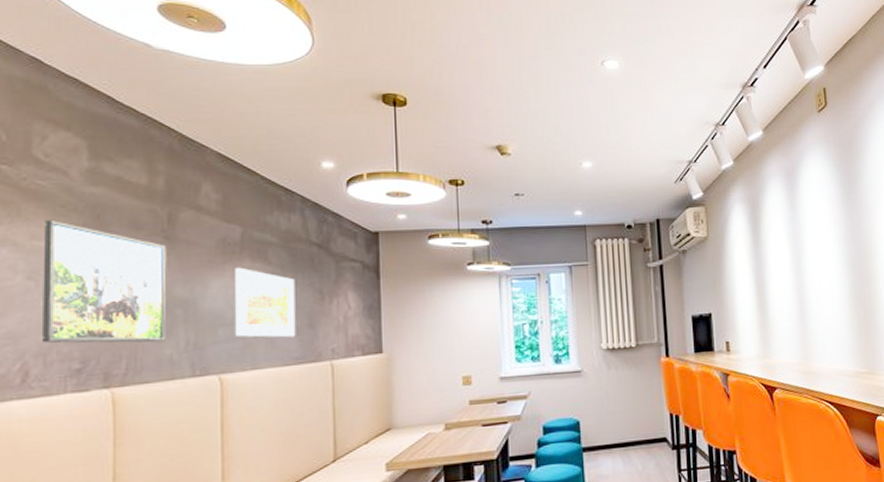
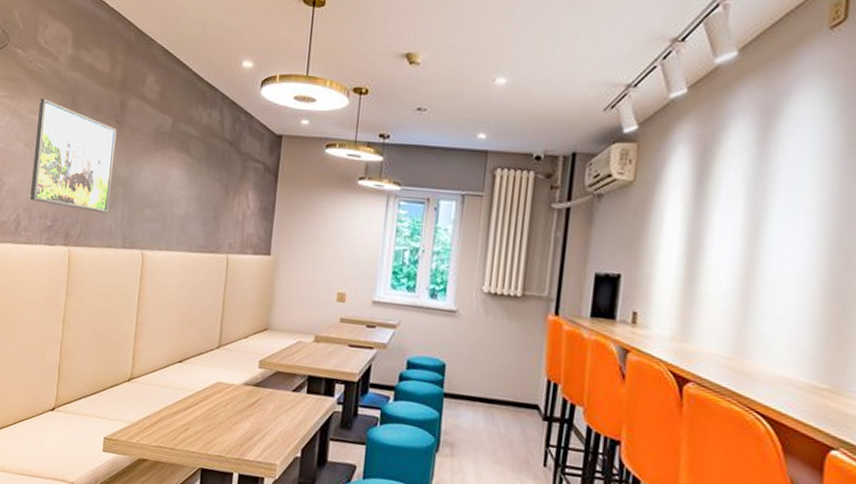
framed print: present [234,267,296,338] -> none [157,155,208,227]

